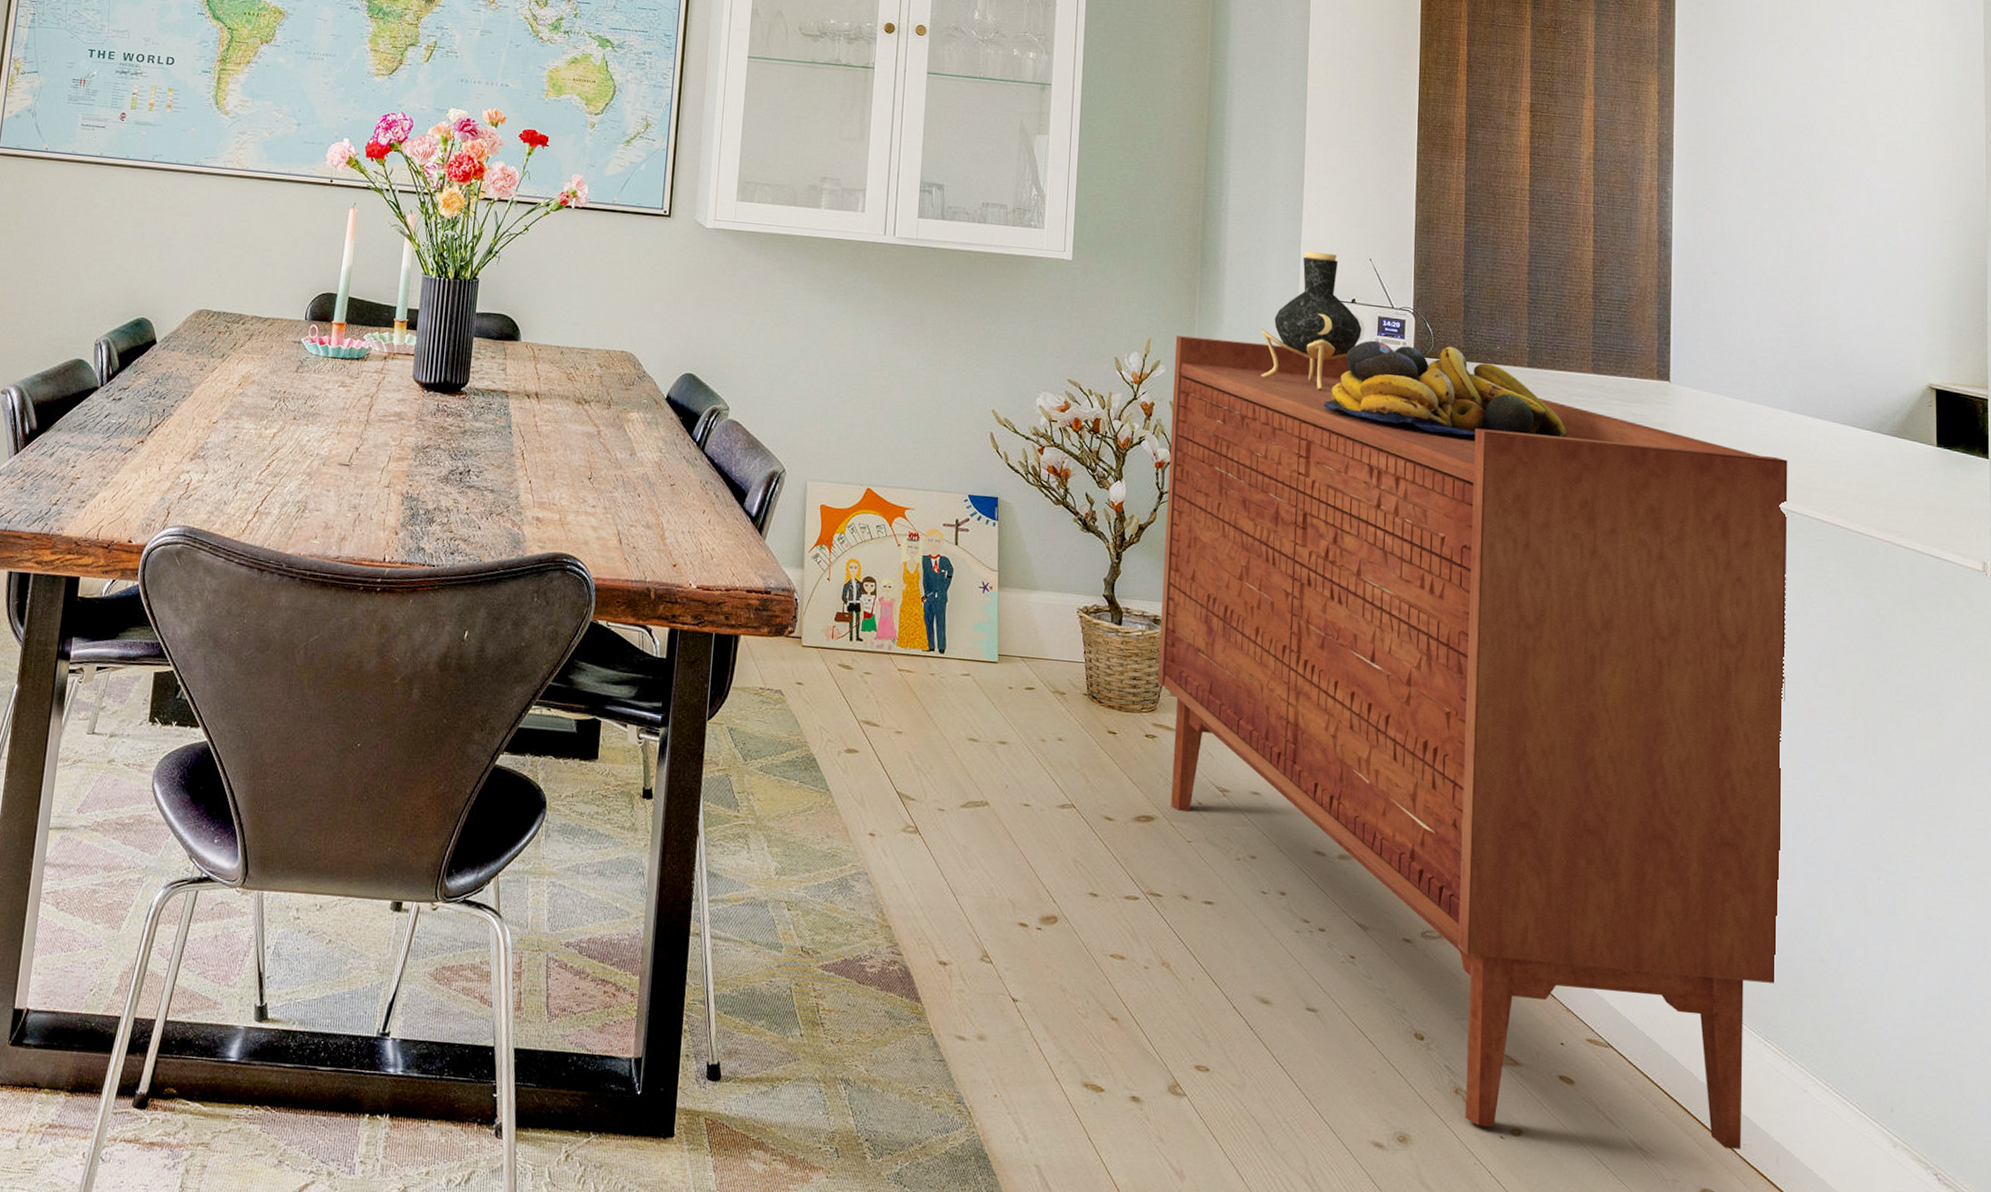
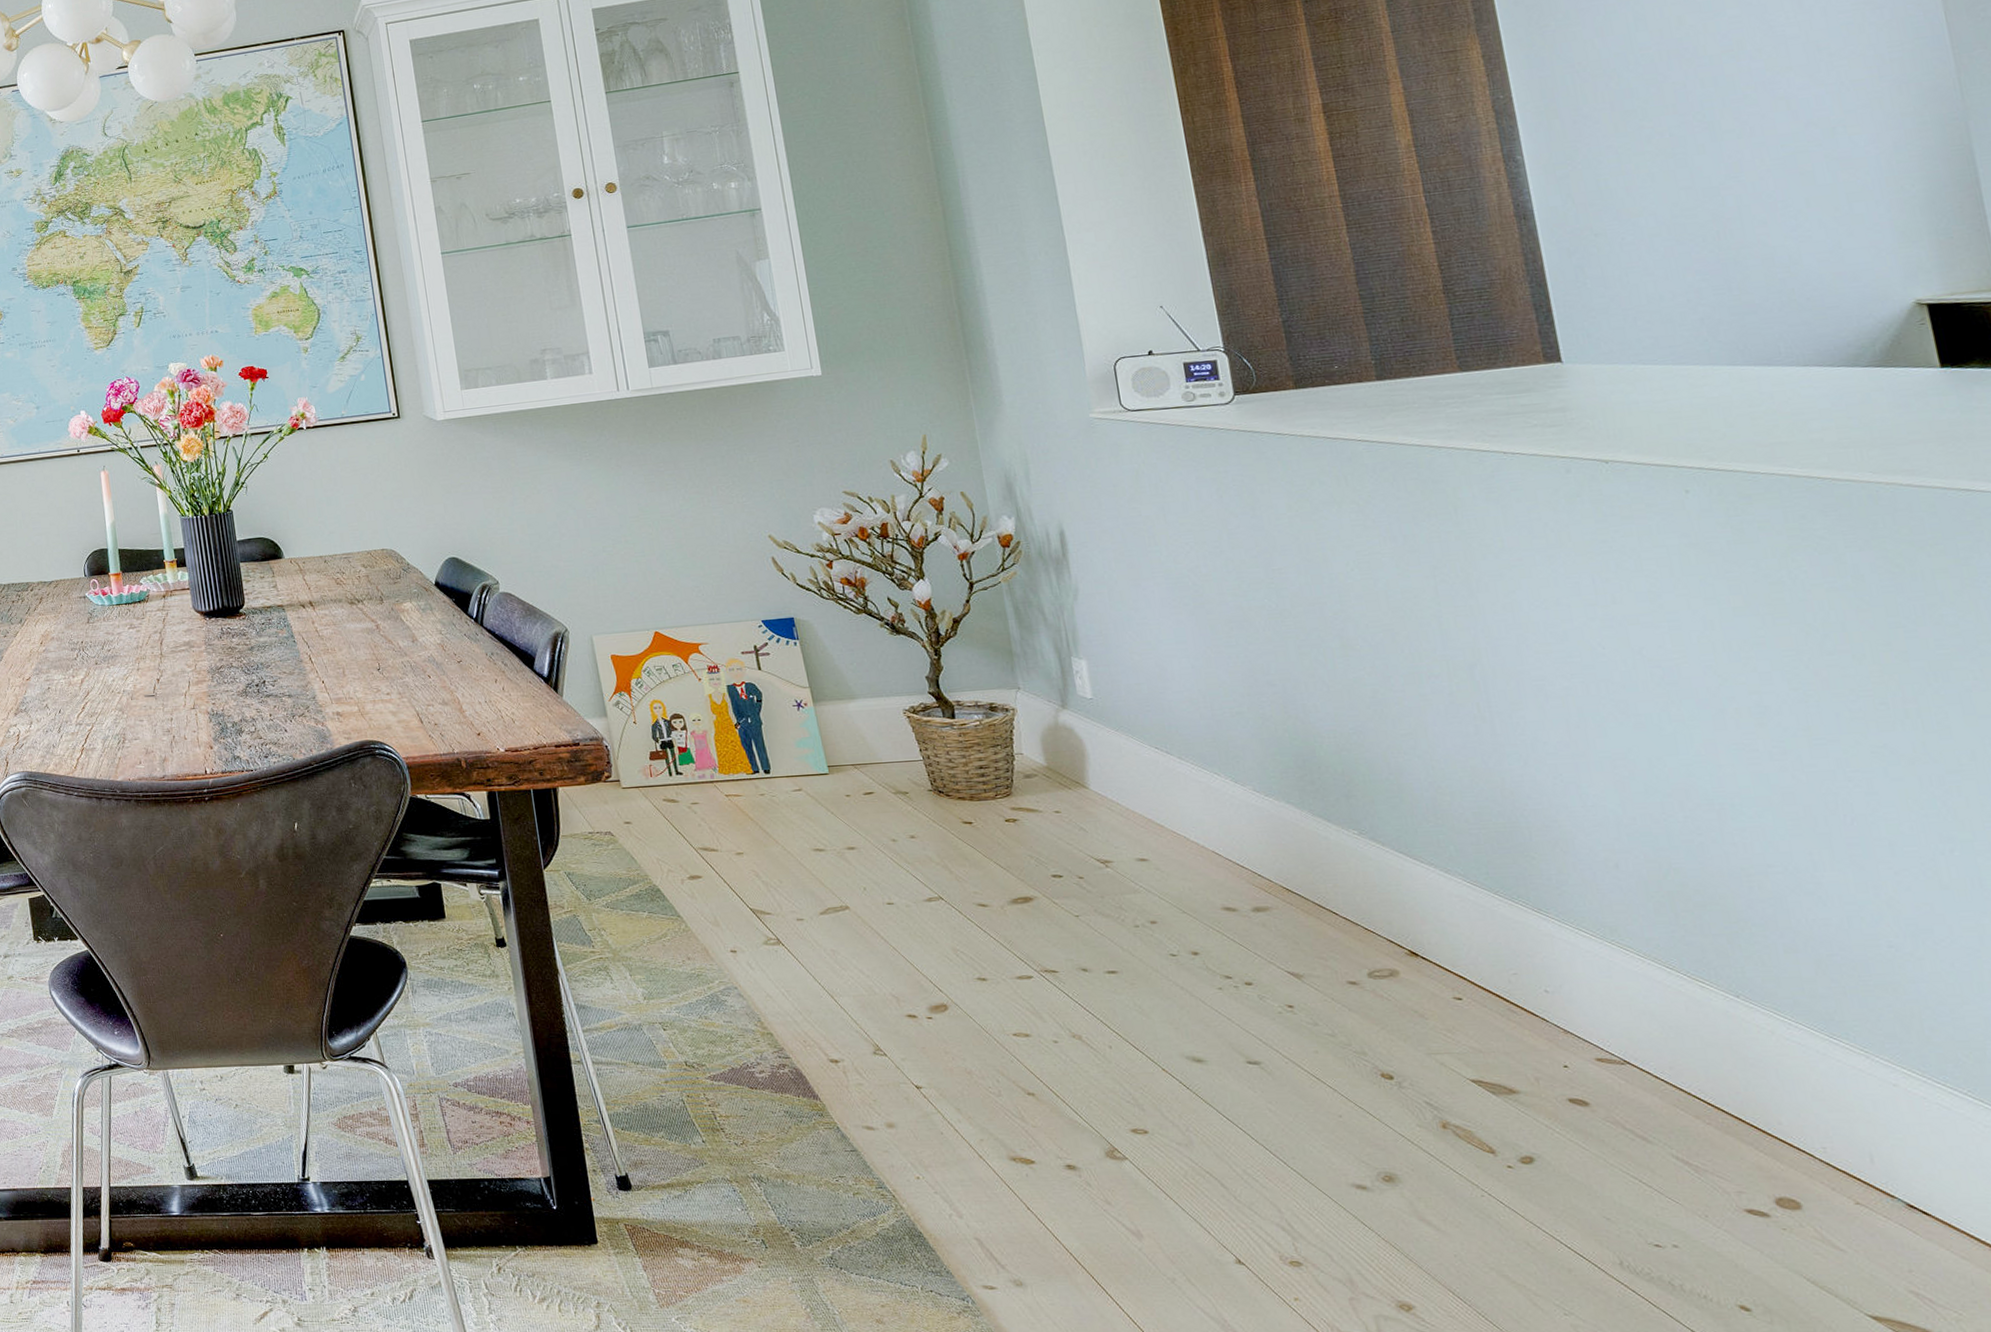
sideboard: present [1158,336,1788,1149] -> none [953,409,1830,1158]
vase: present [1261,251,1362,391] -> none [1049,310,1167,451]
fruit bowl: present [1323,340,1566,438] -> none [1137,376,1441,472]

